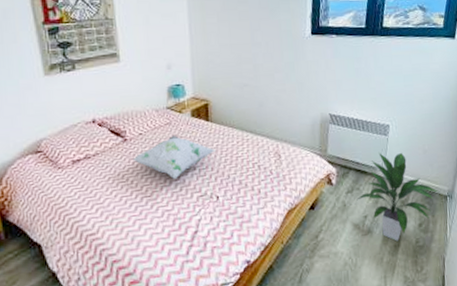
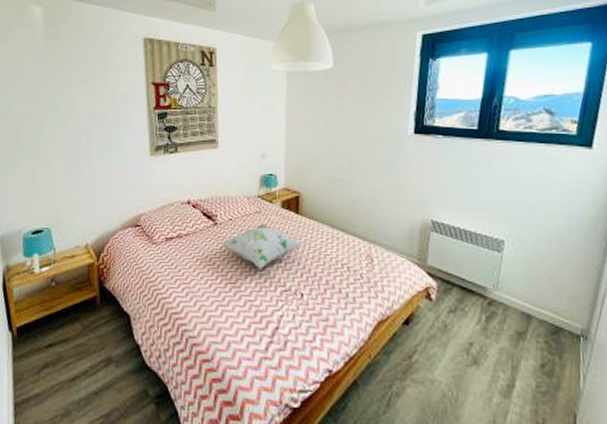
indoor plant: present [356,152,440,241] -> none [460,270,571,381]

